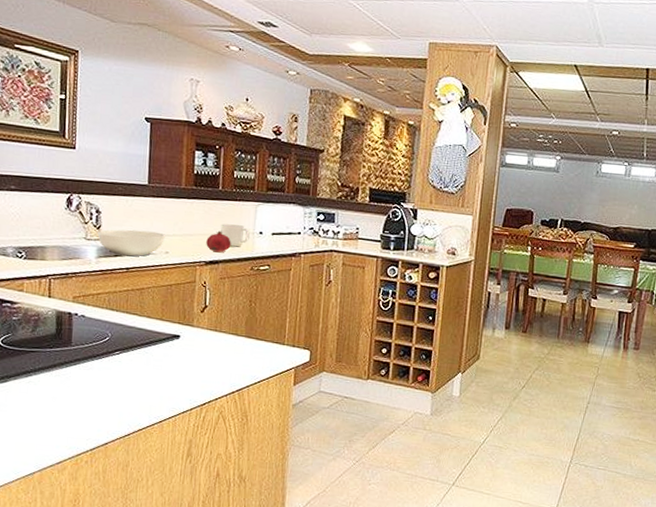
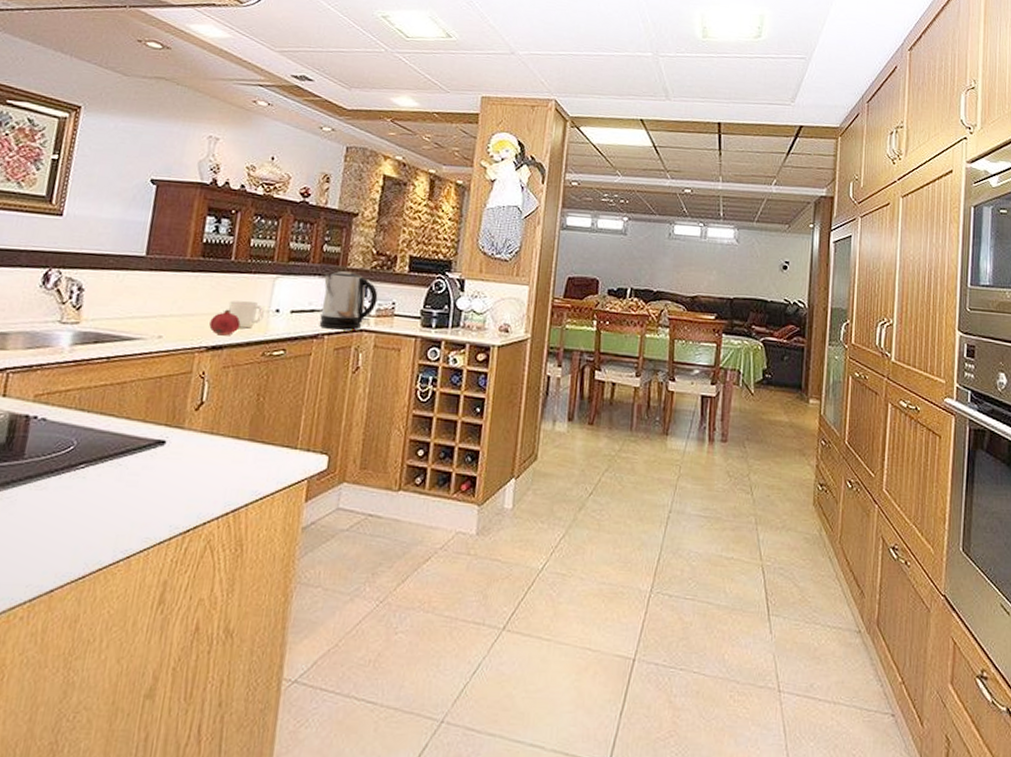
bowl: present [97,229,165,257] -> none [76,310,160,343]
kettle: none [296,199,344,250] -> present [319,270,378,330]

